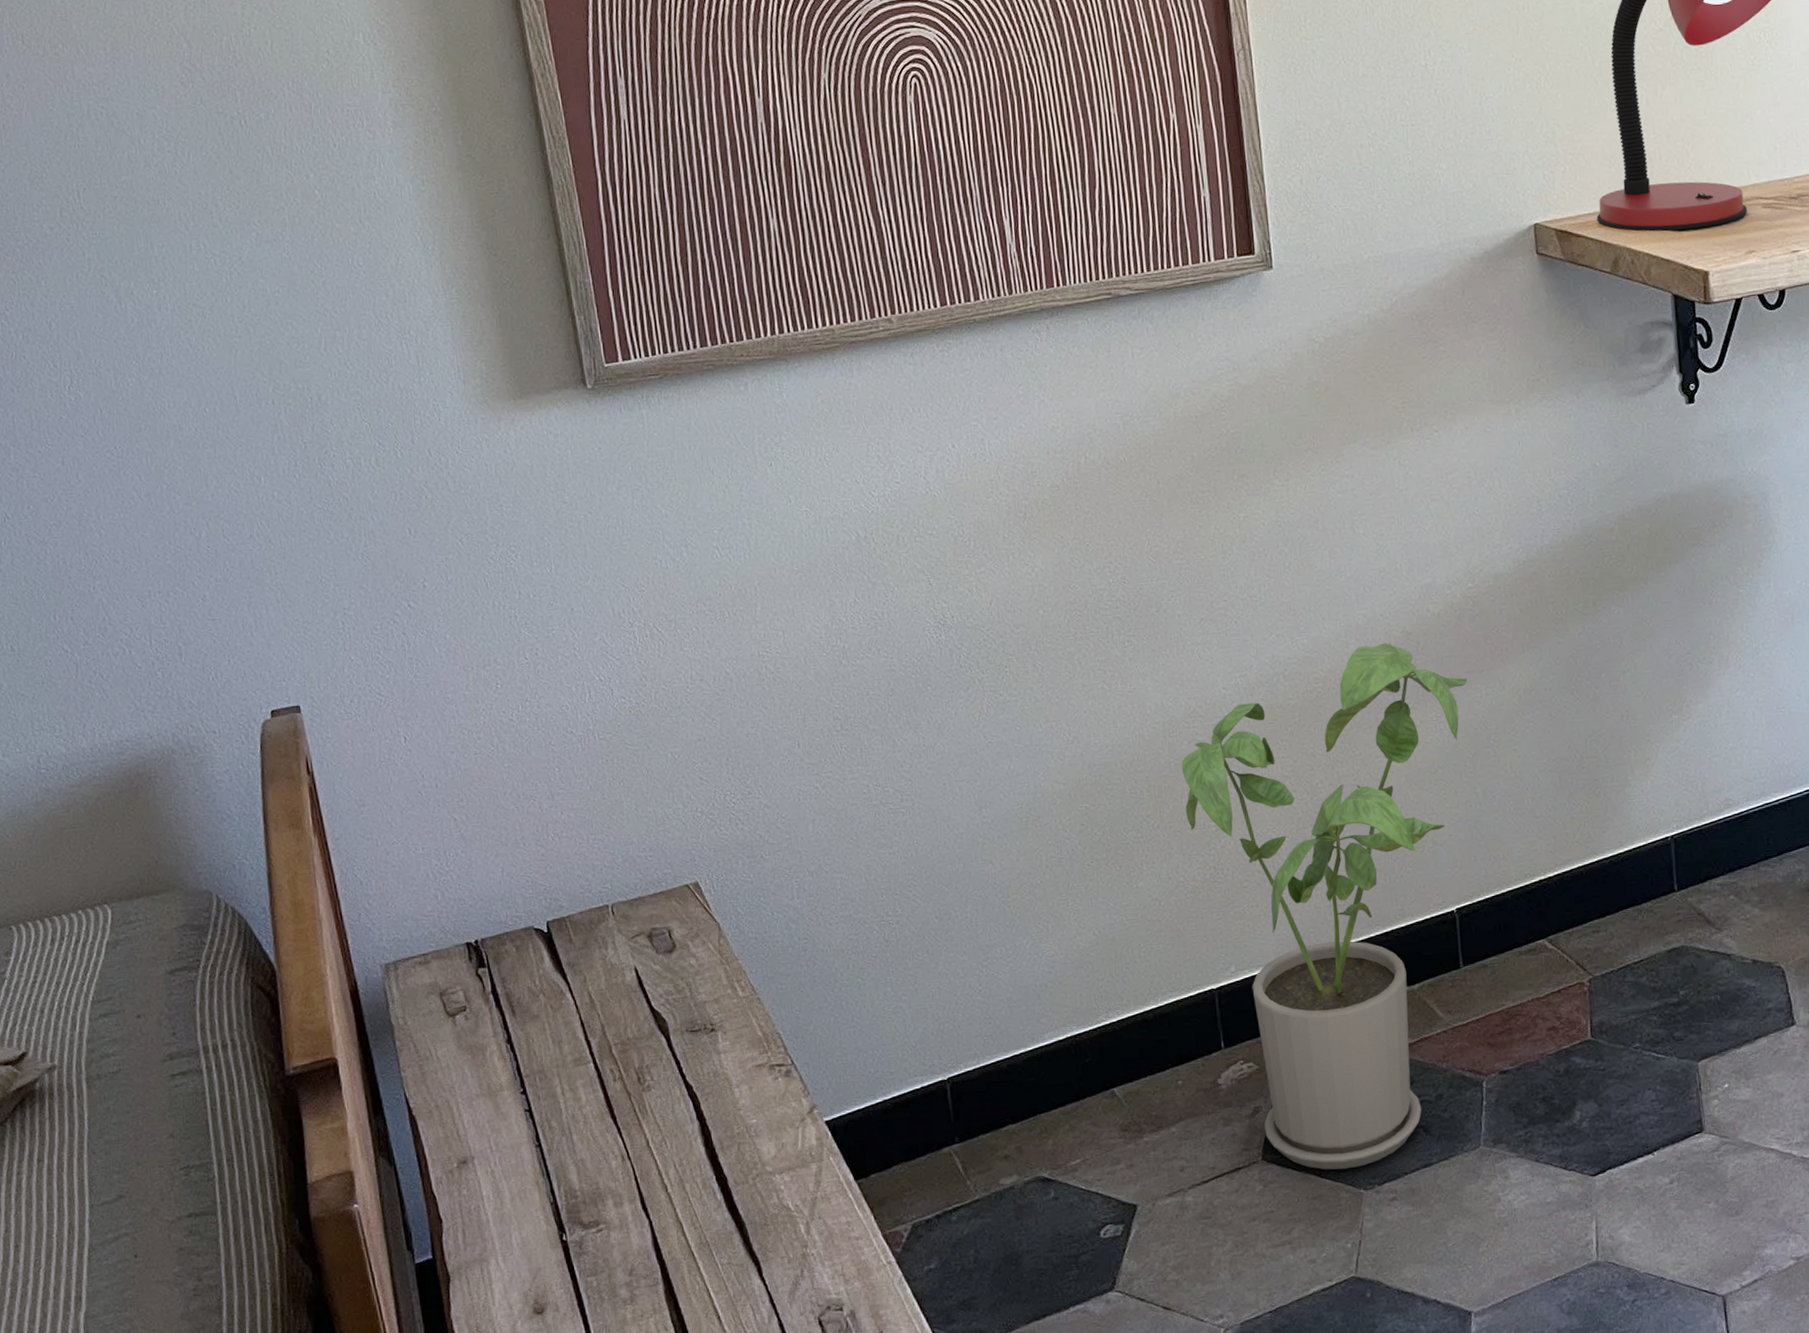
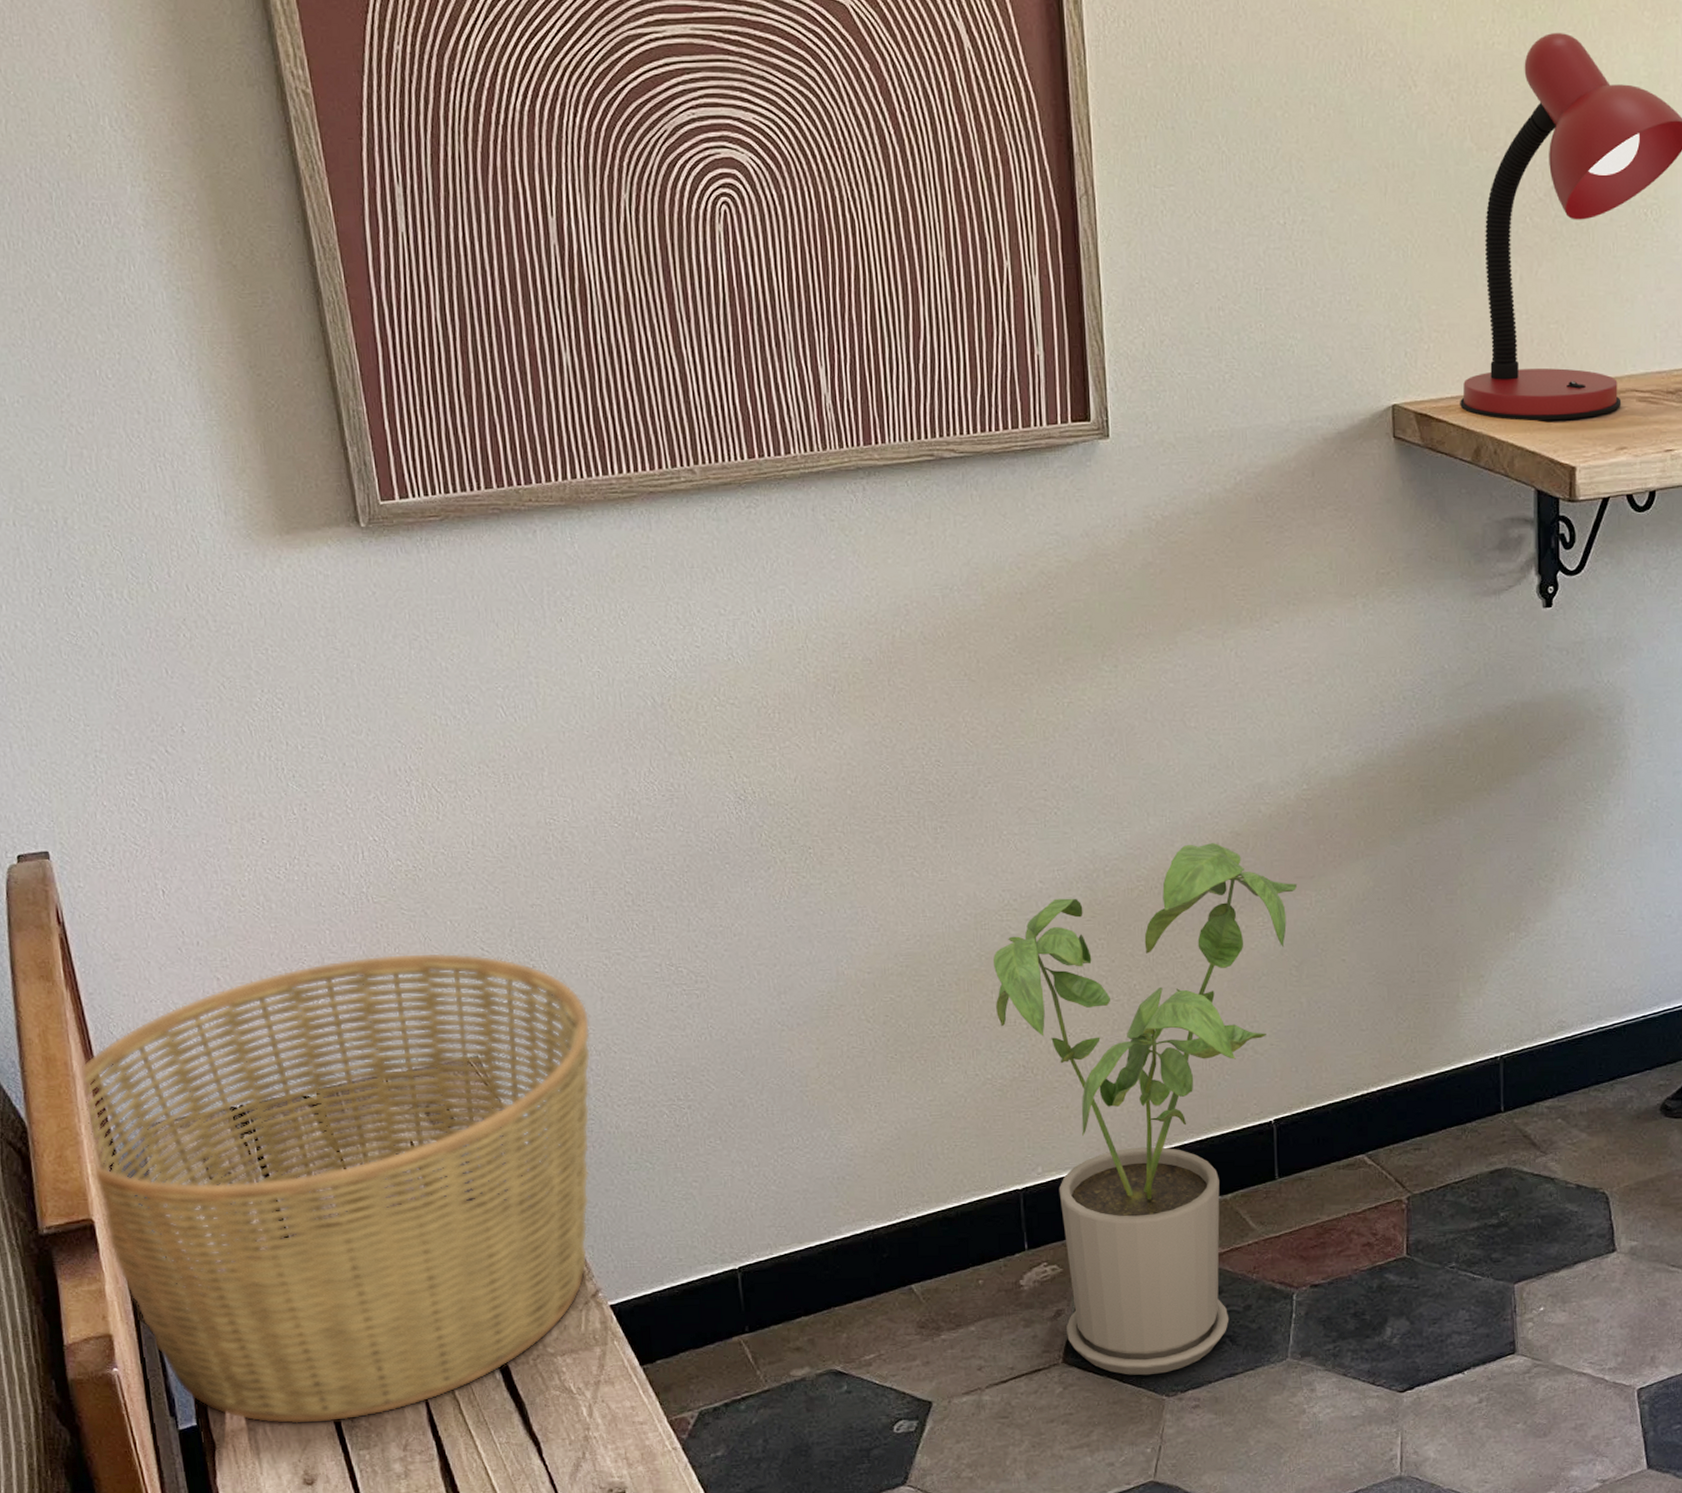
basket: none [326,784,805,1254] -> present [80,952,592,1424]

